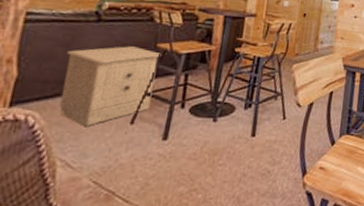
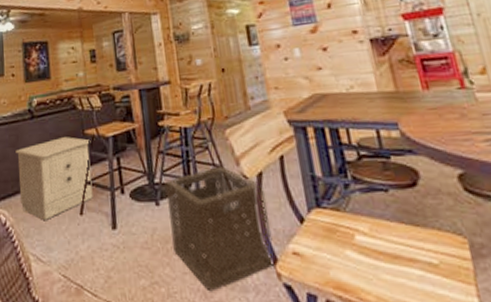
storage basket: none [219,94,312,198] -> present [166,166,275,292]

